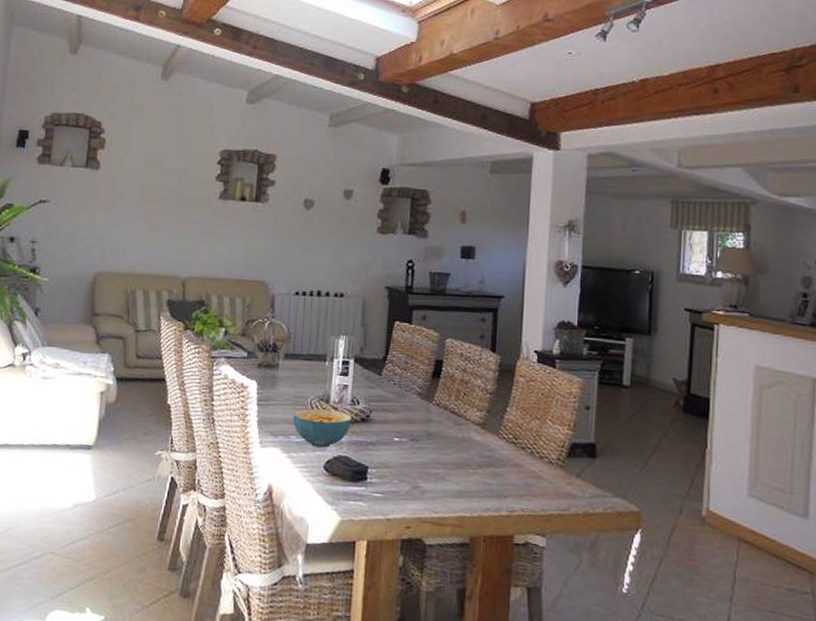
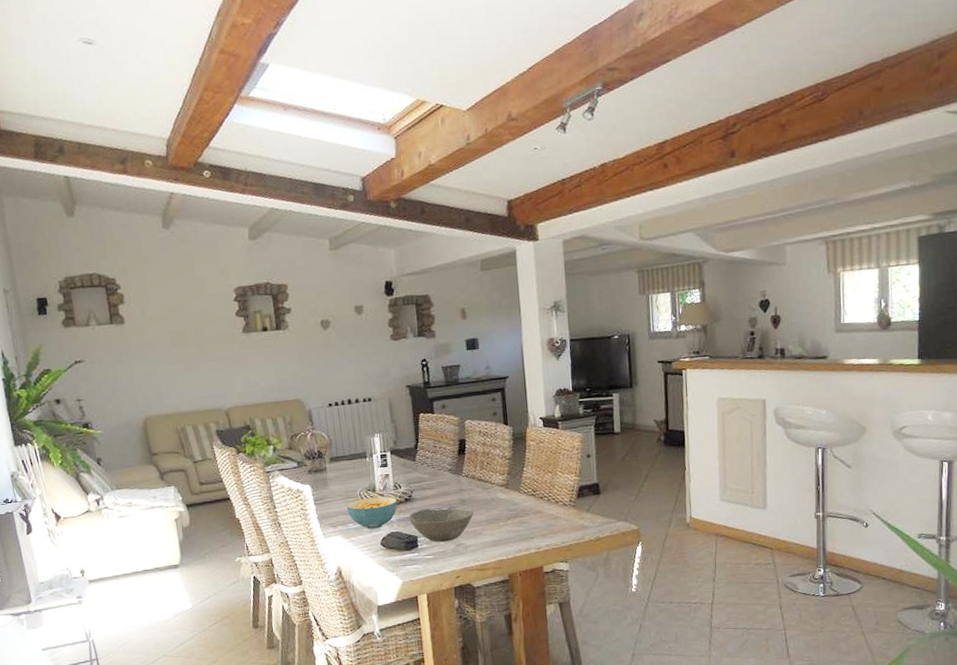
bowl: none [362,434,440,480] -> present [409,508,474,542]

